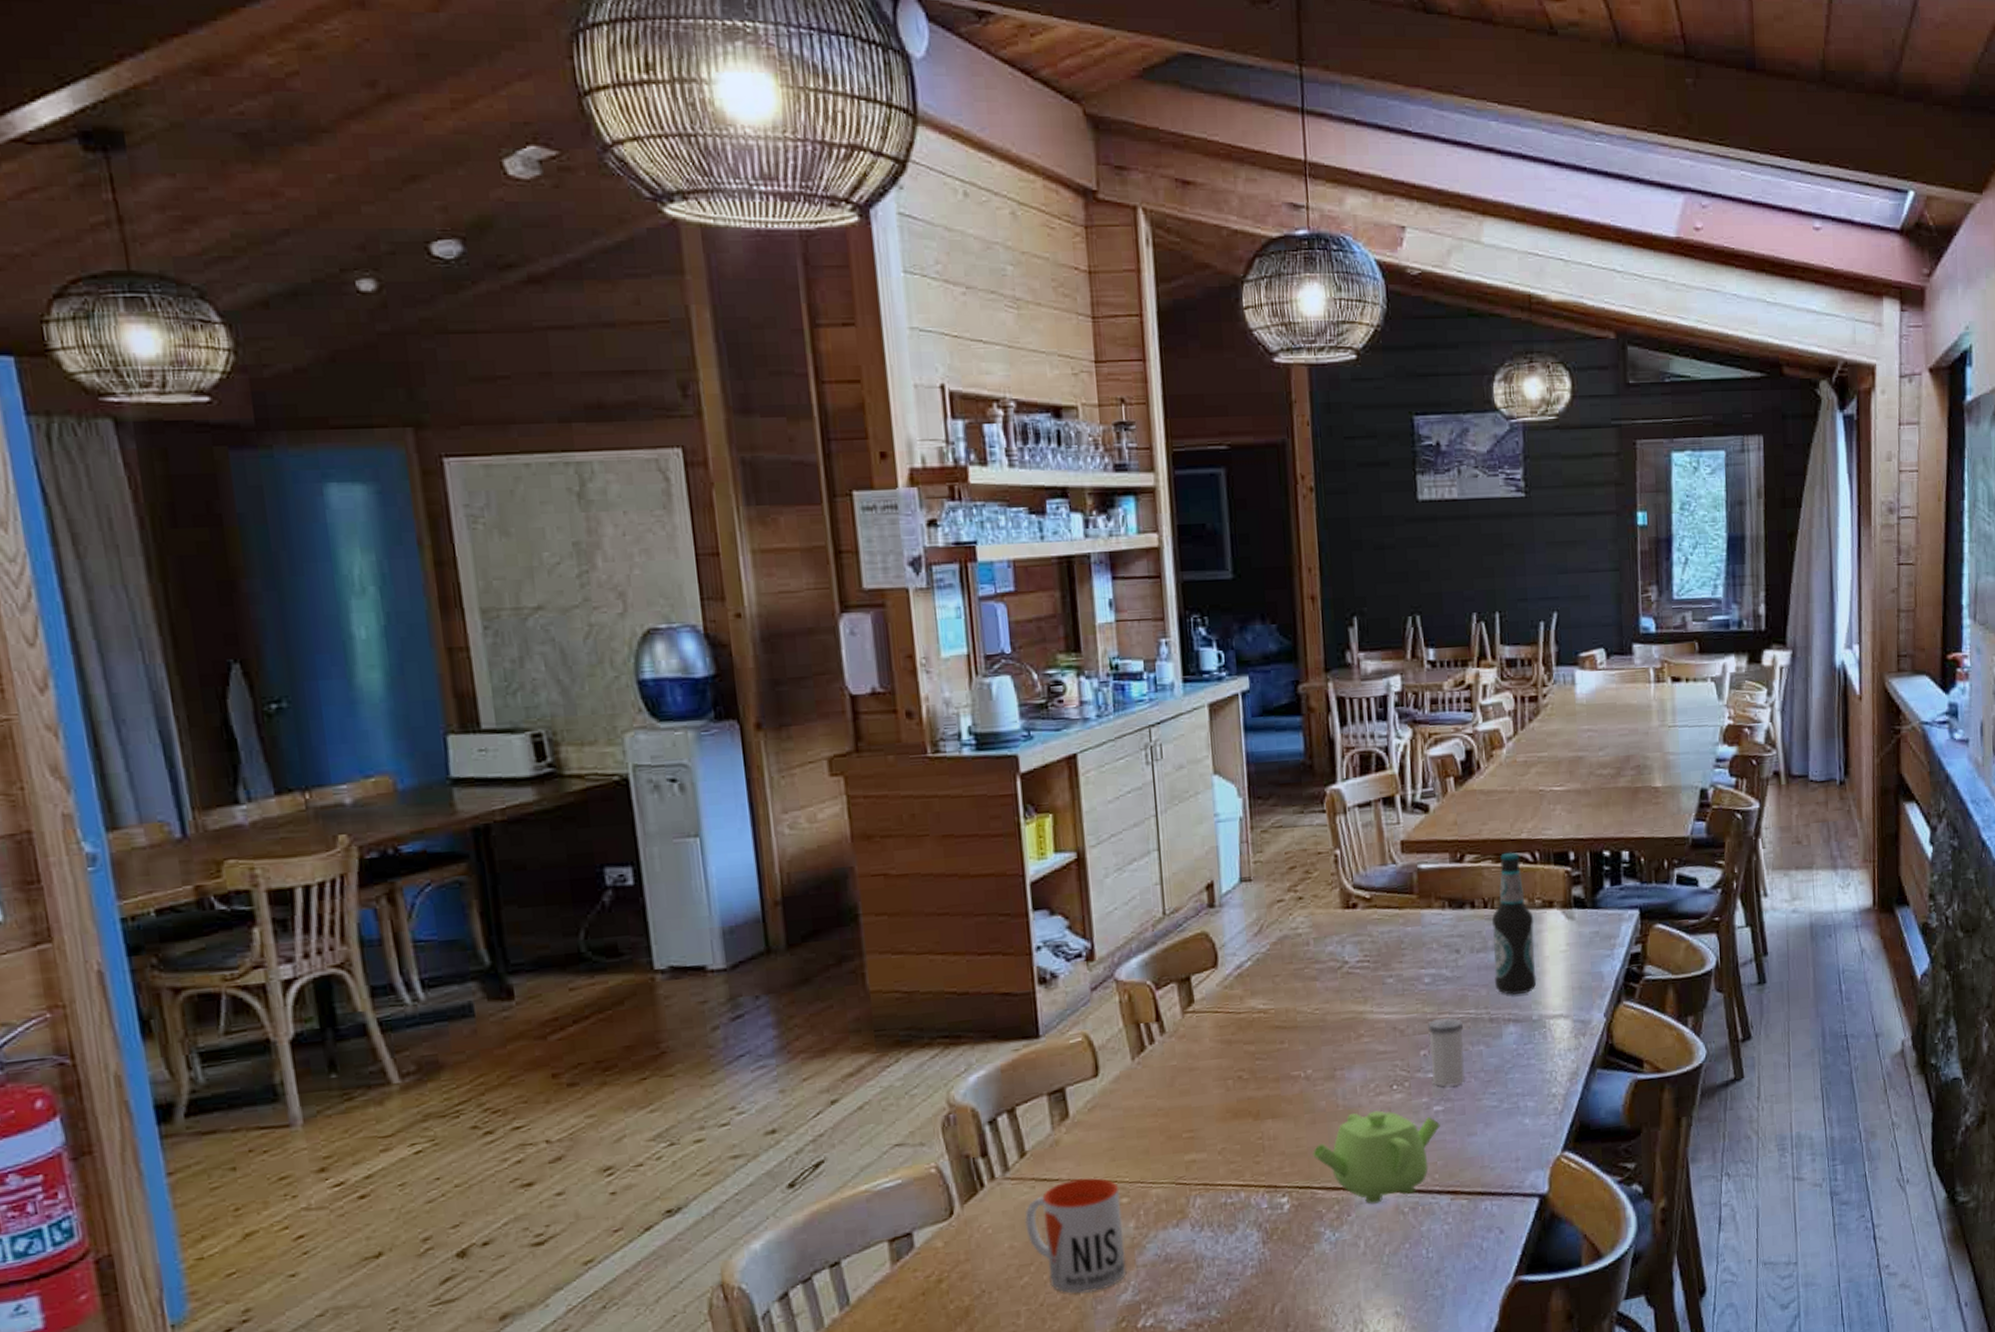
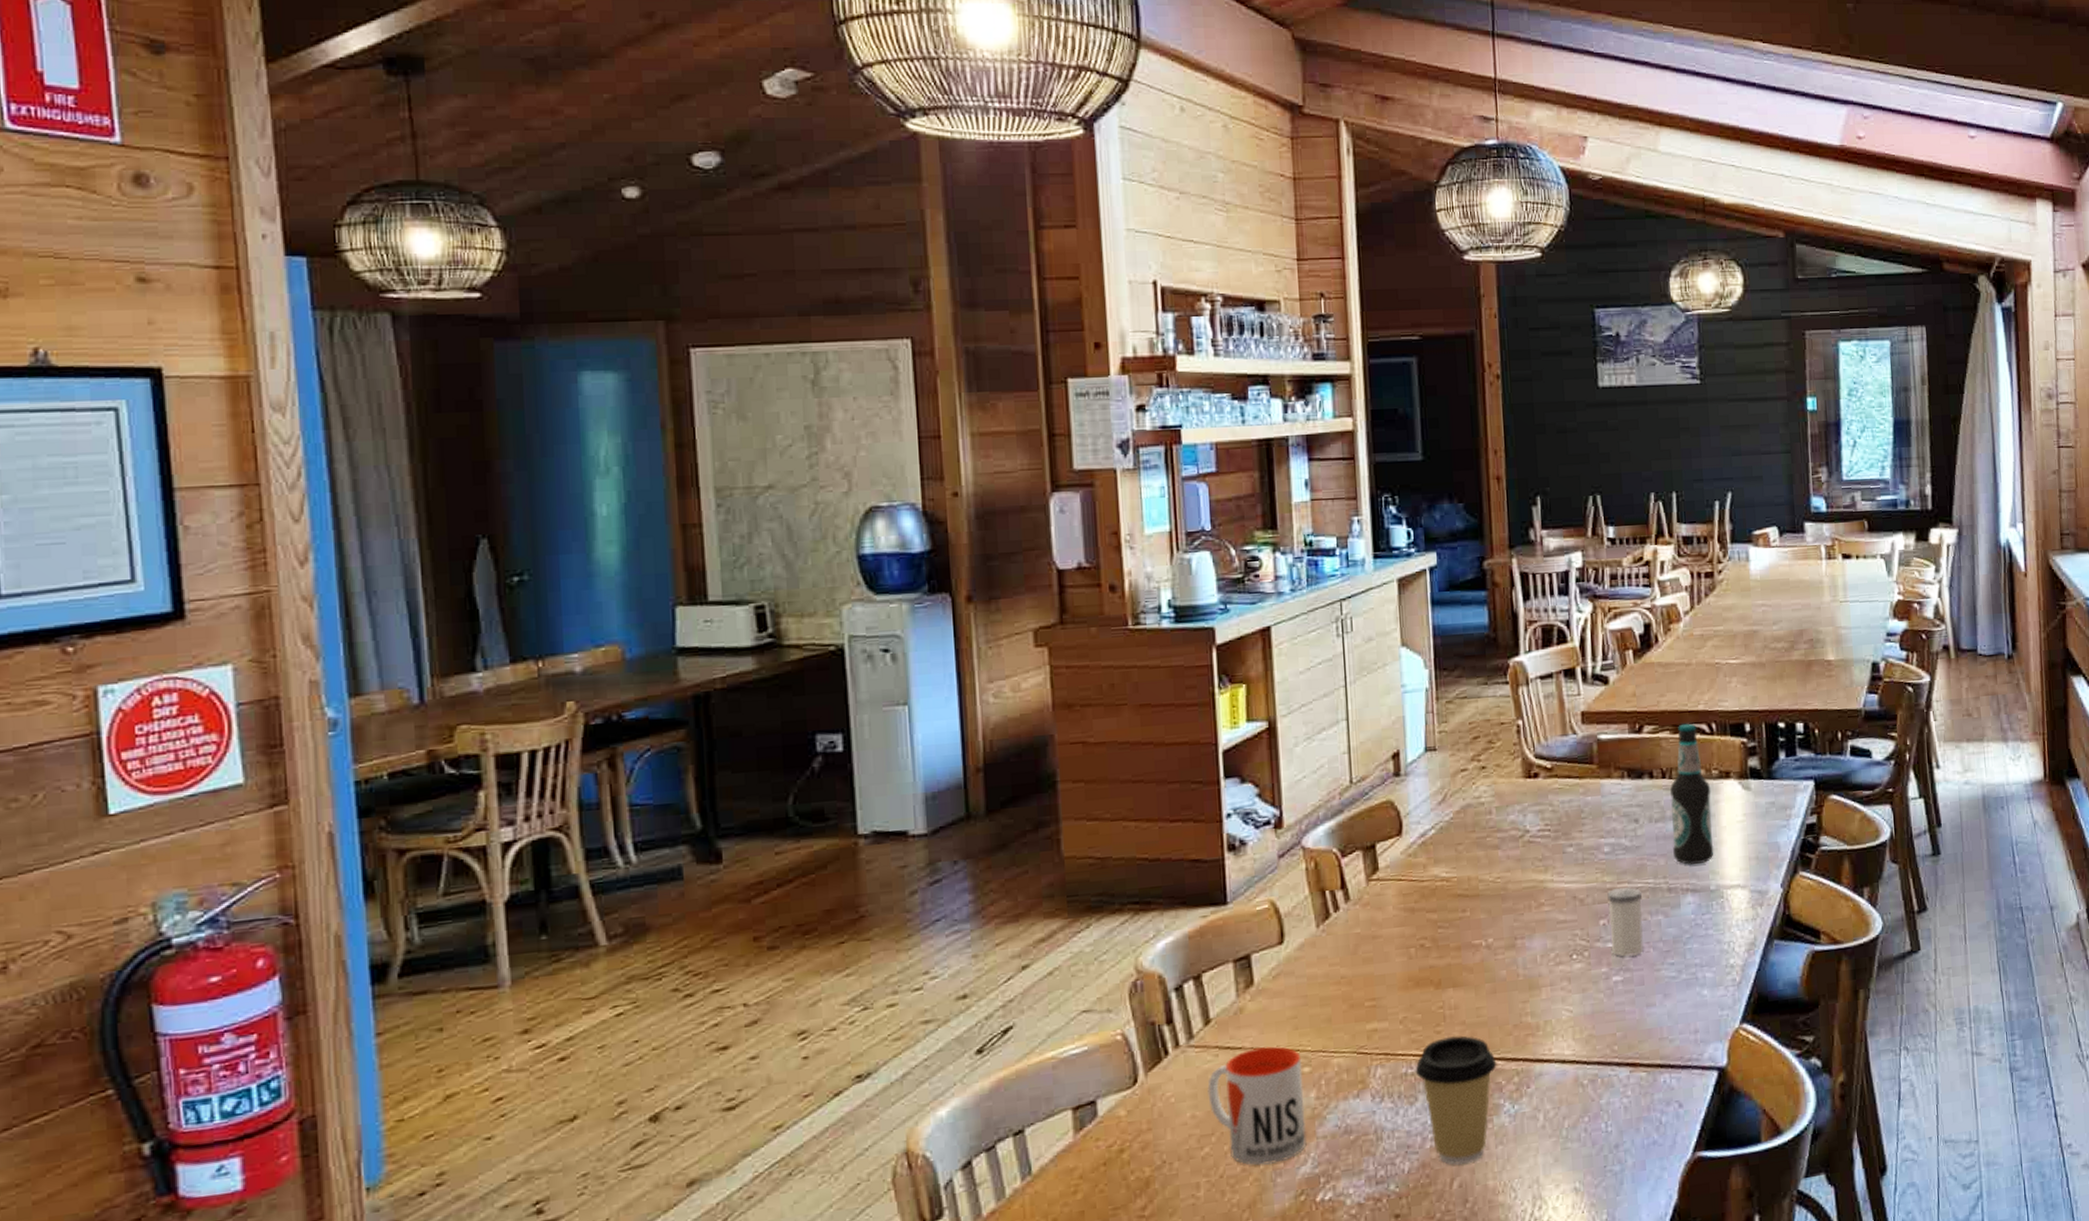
coffee cup: none [1234,1165,1317,1291] -> present [1415,1035,1497,1165]
teapot: present [1313,1110,1440,1204] -> none [1493,980,1619,1076]

